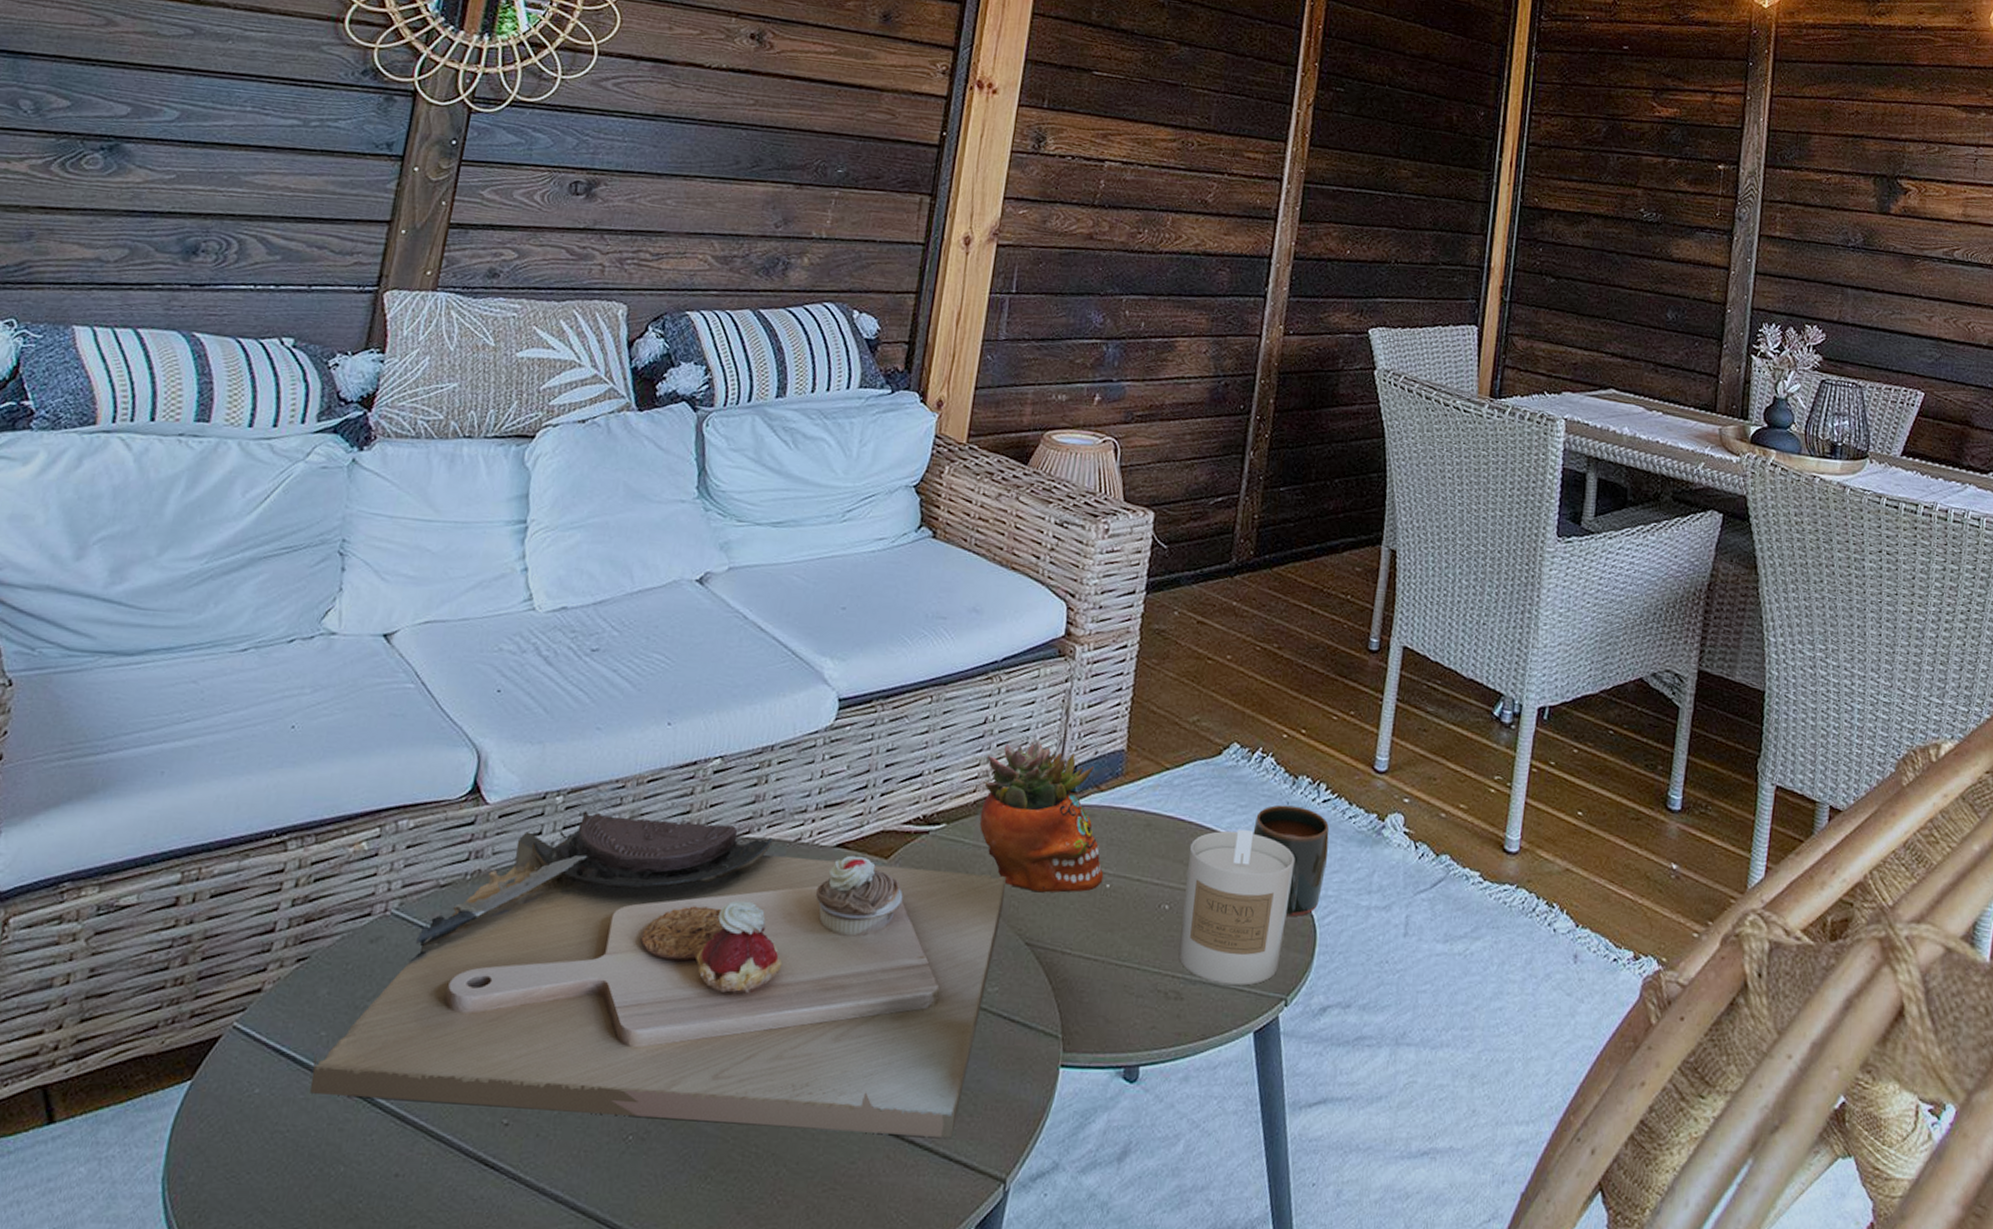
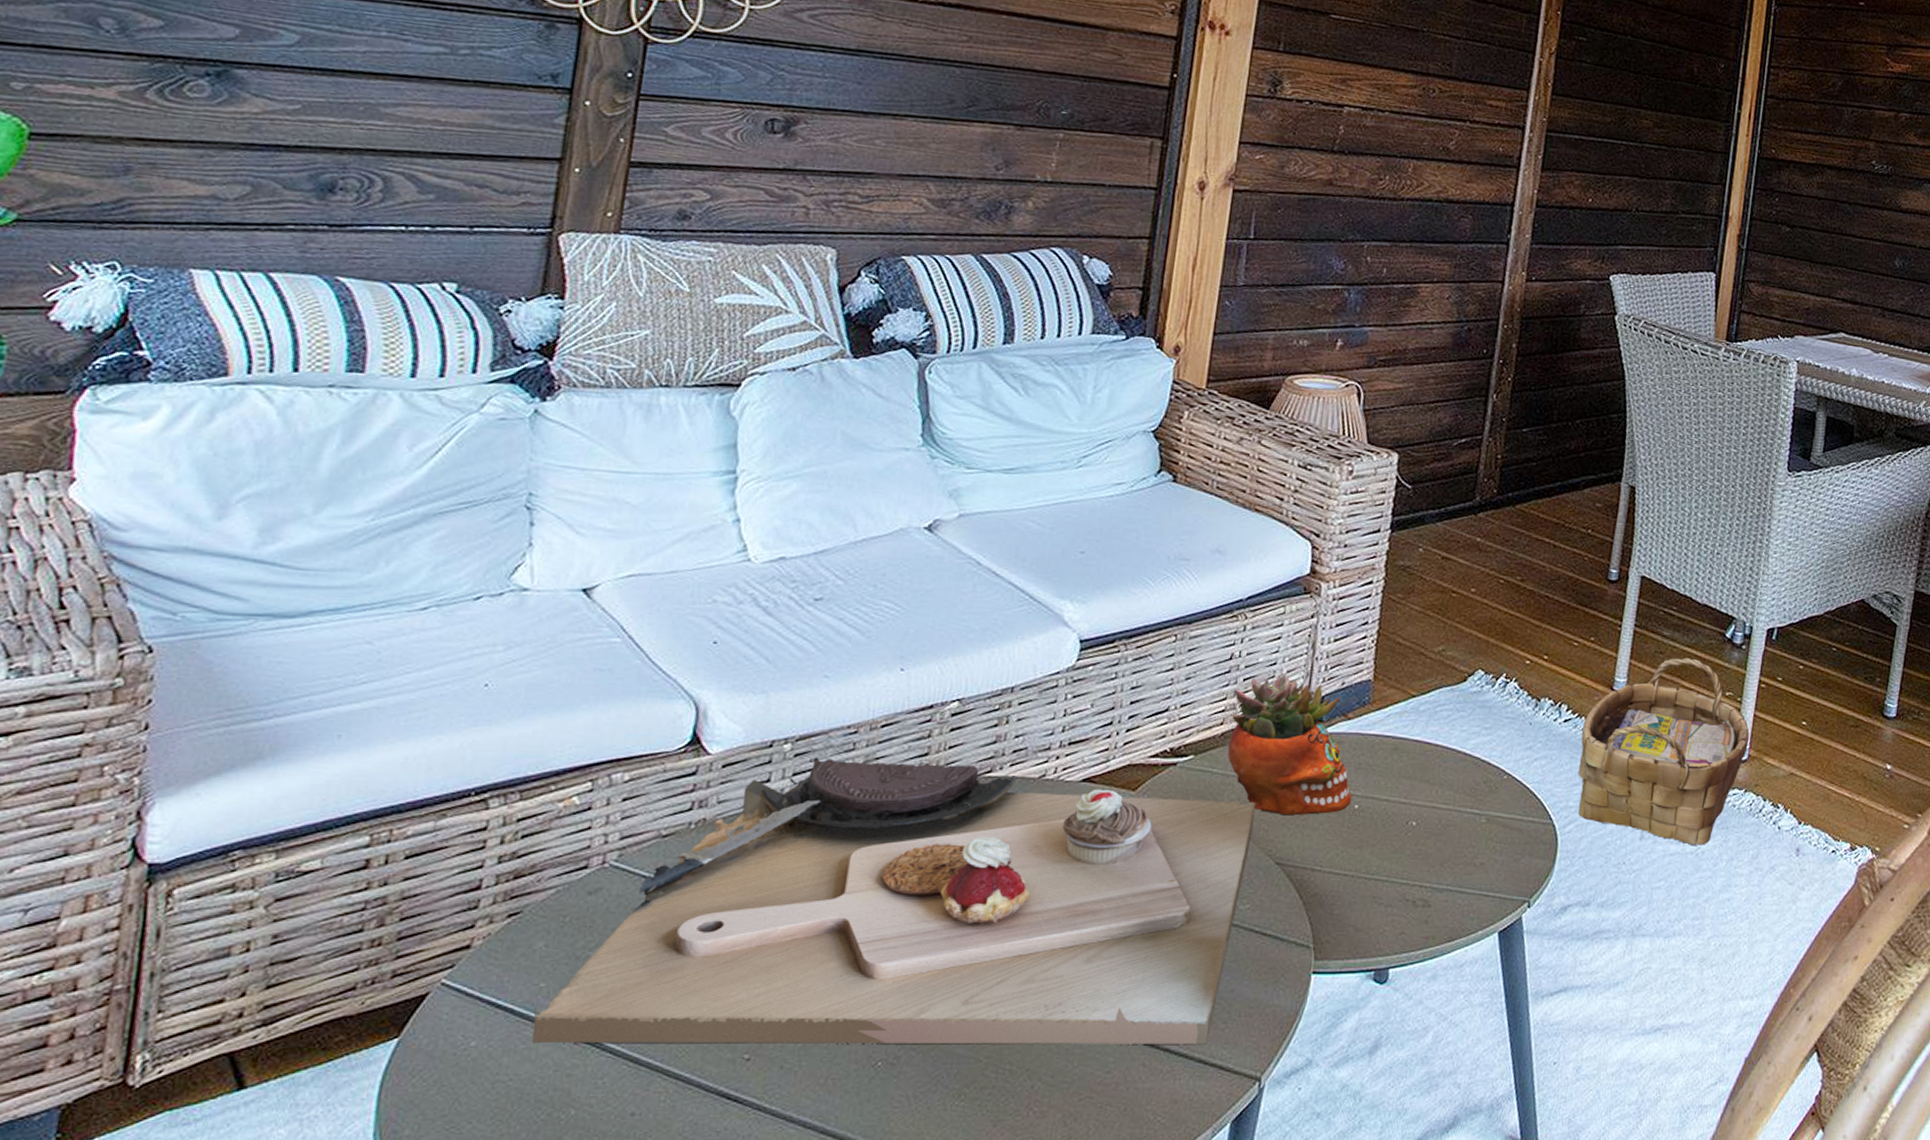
candle: present [1178,828,1295,986] -> none [1426,749,1538,891]
mug: present [1253,805,1330,917] -> none [1497,725,1570,827]
woven basket: none [1337,736,1521,946] -> present [1578,657,1750,845]

